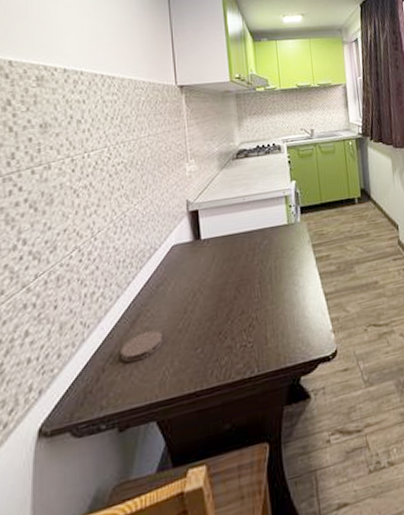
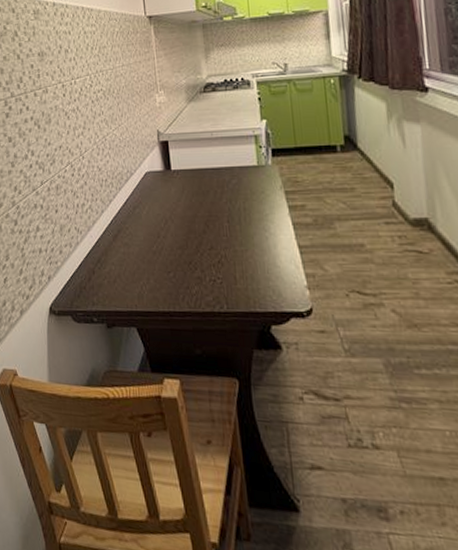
coaster: present [121,330,162,363] -> none [106,247,140,271]

